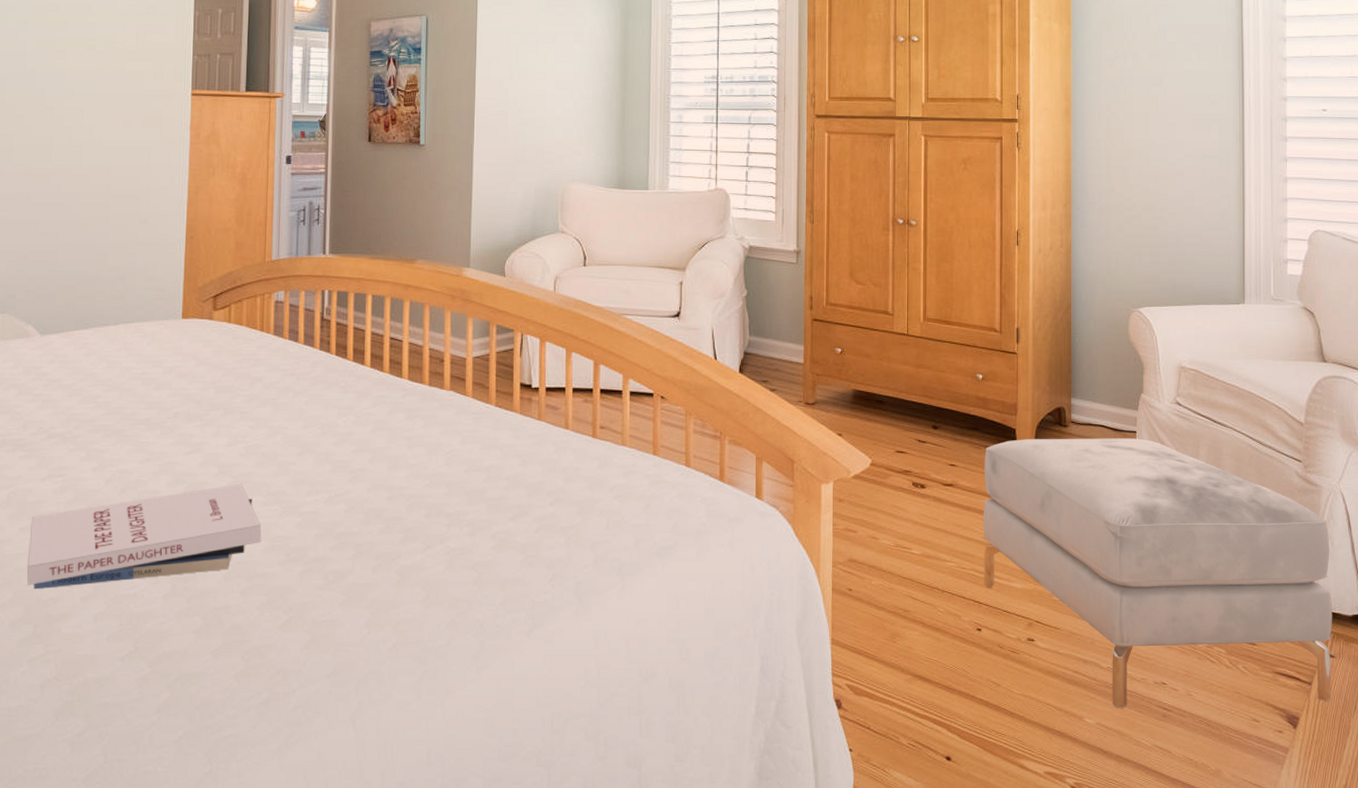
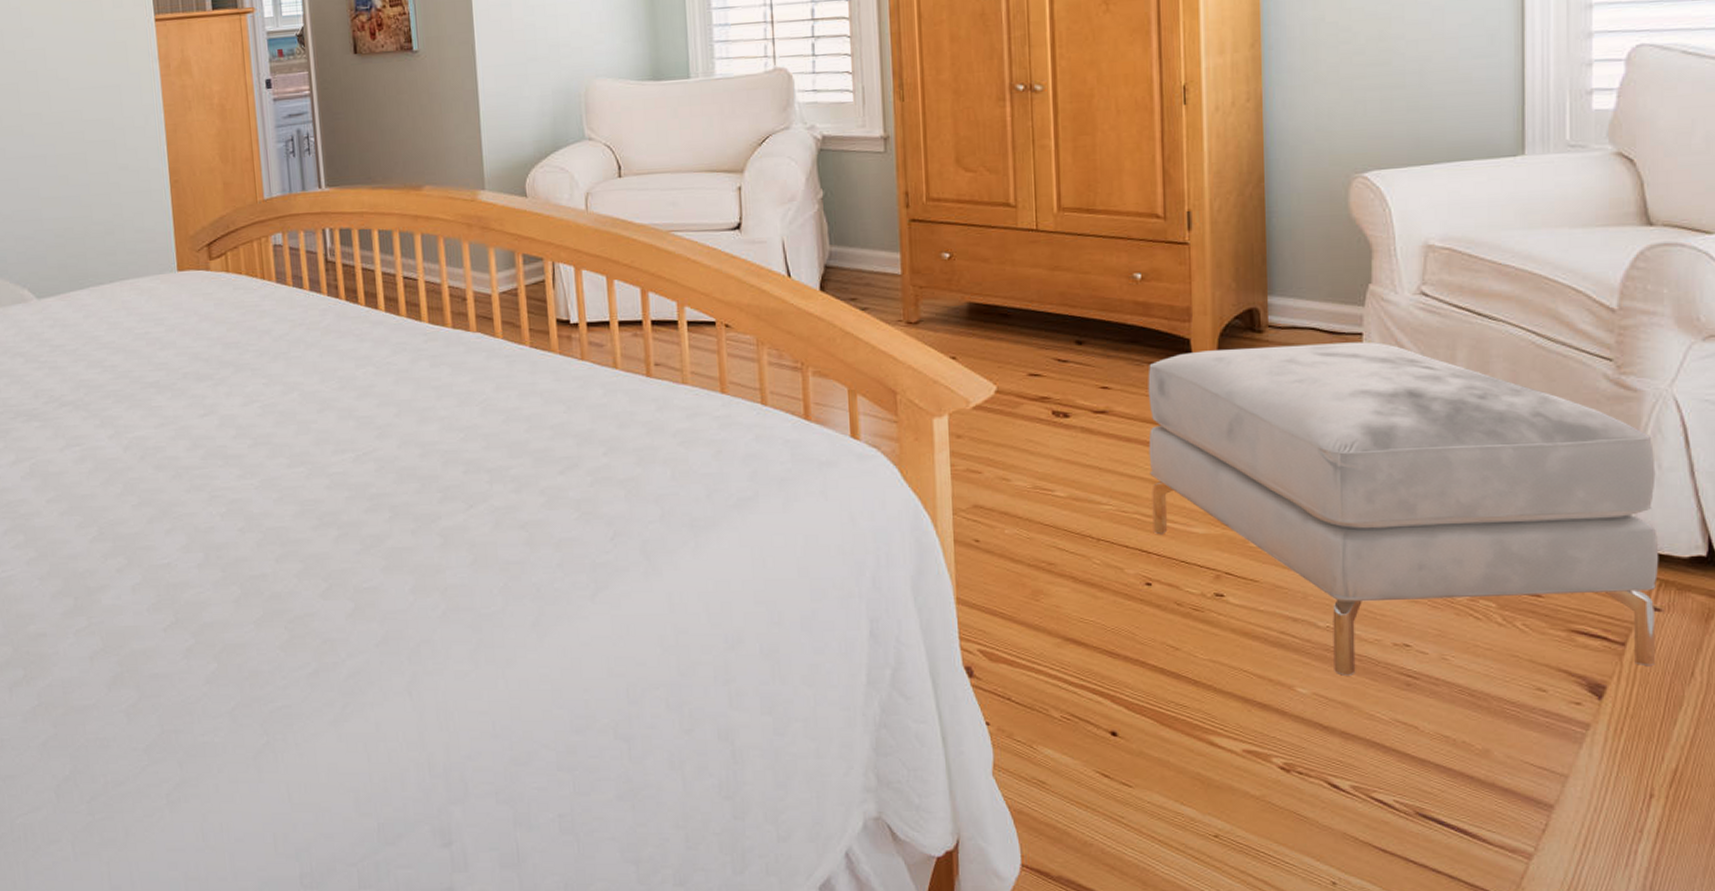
books: present [27,483,262,590] -> none [56,445,290,562]

